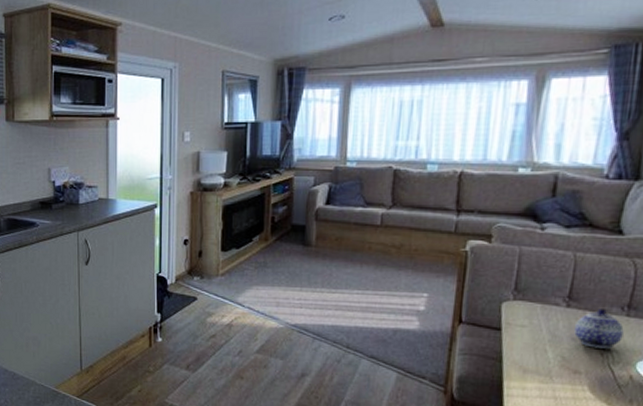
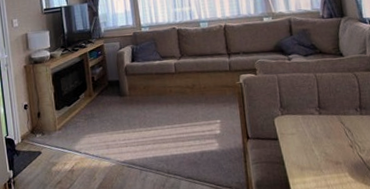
teapot: present [574,309,624,349] -> none [328,112,362,143]

